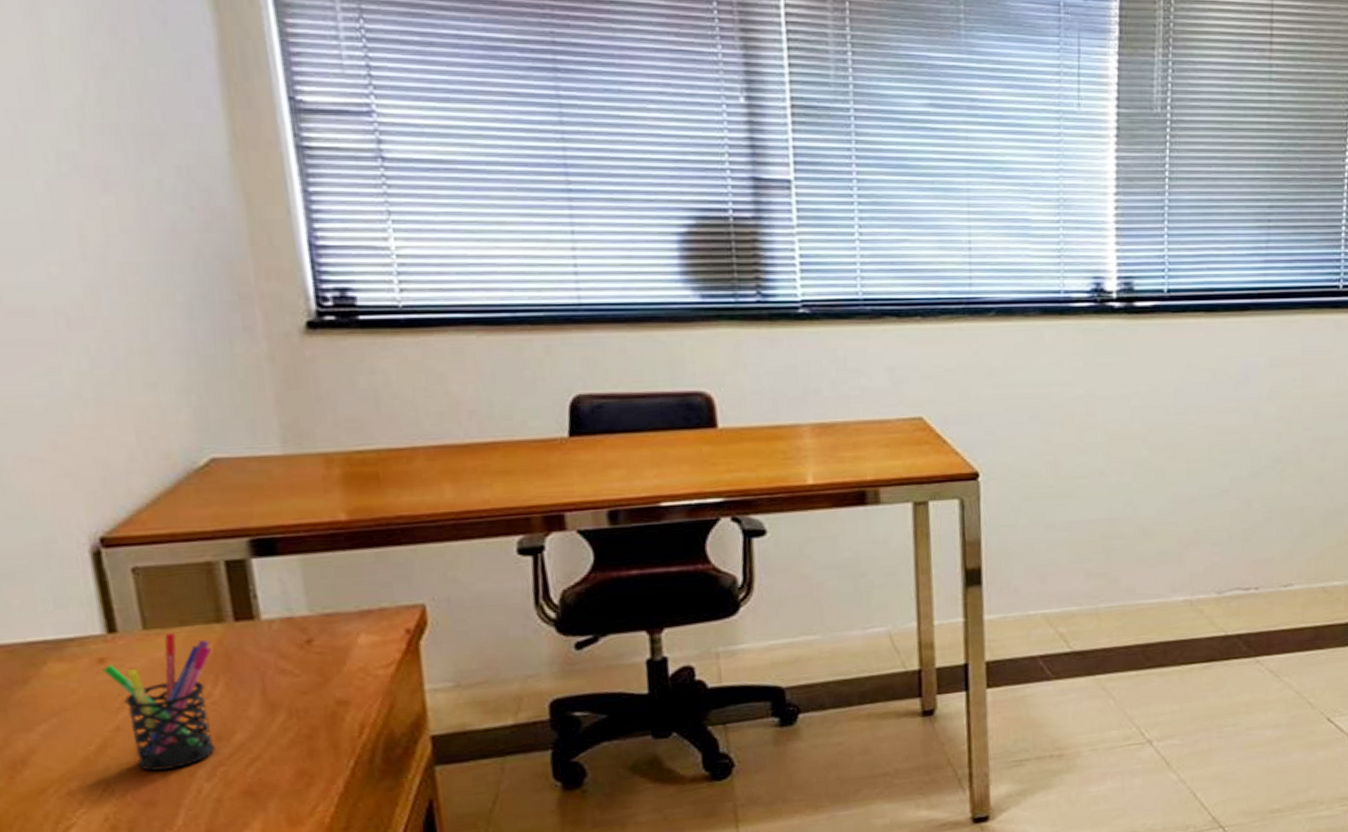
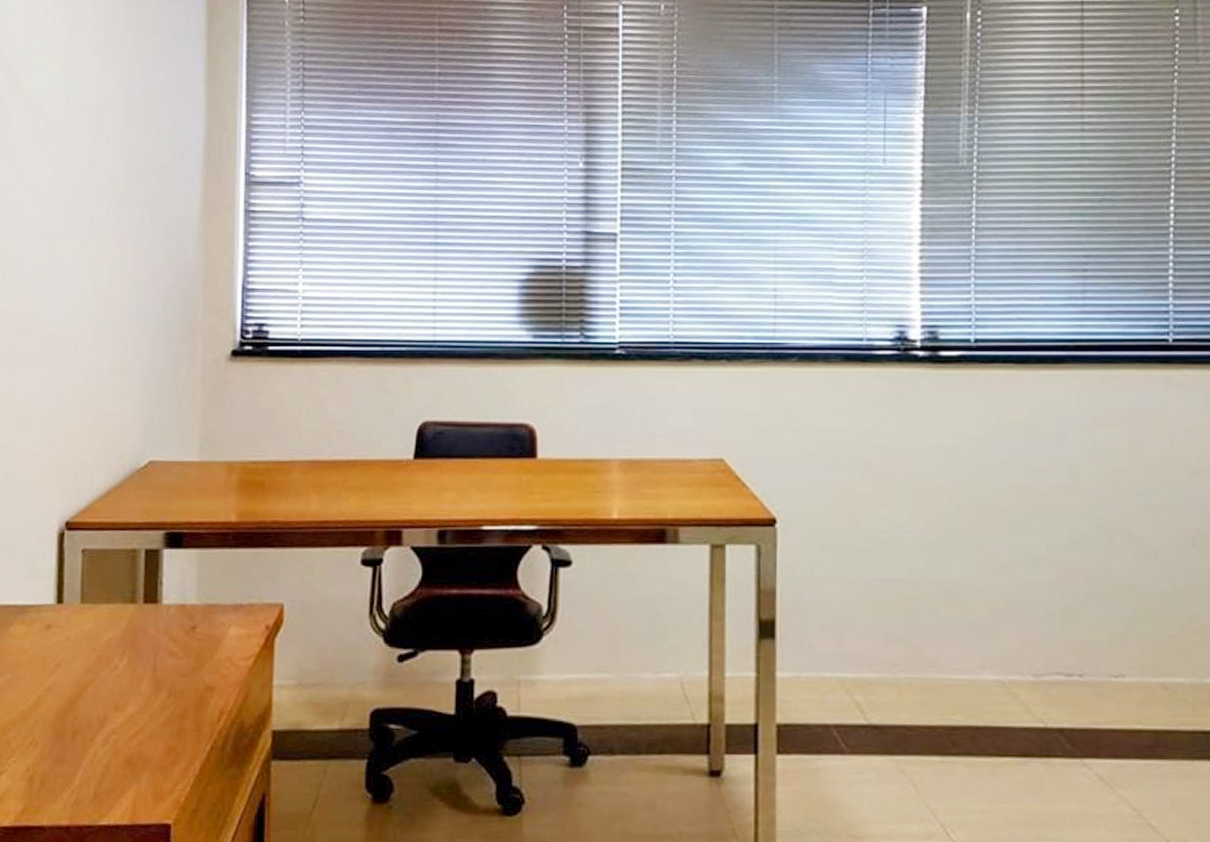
pen holder: present [102,632,215,771] -> none [48,608,124,732]

